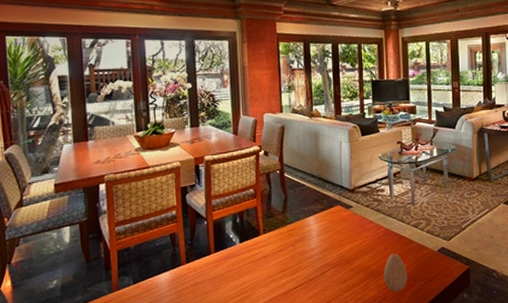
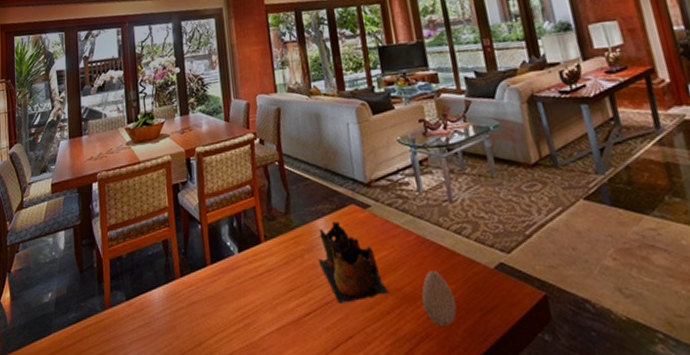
decorative bowl: none [307,218,360,279] -> present [318,220,389,303]

